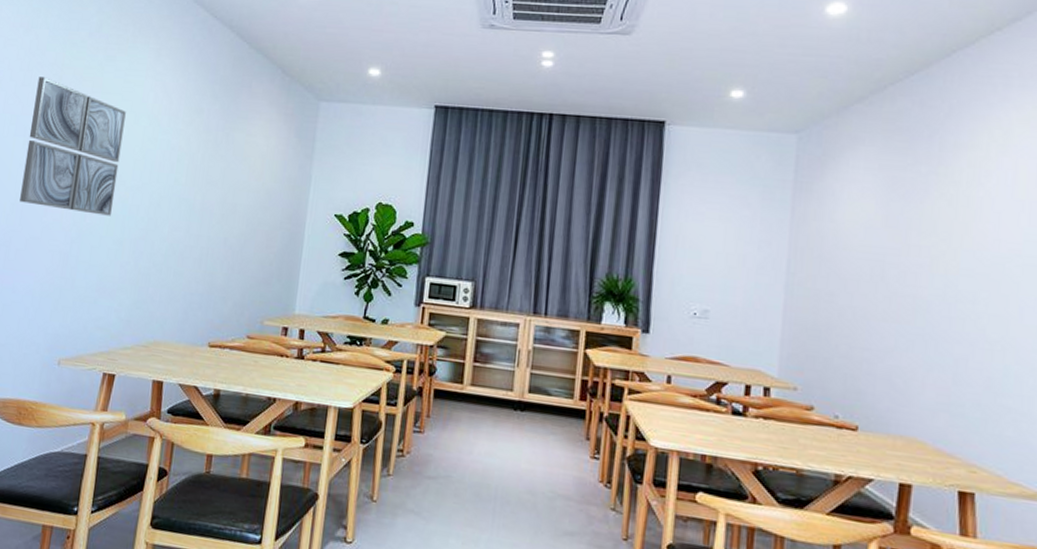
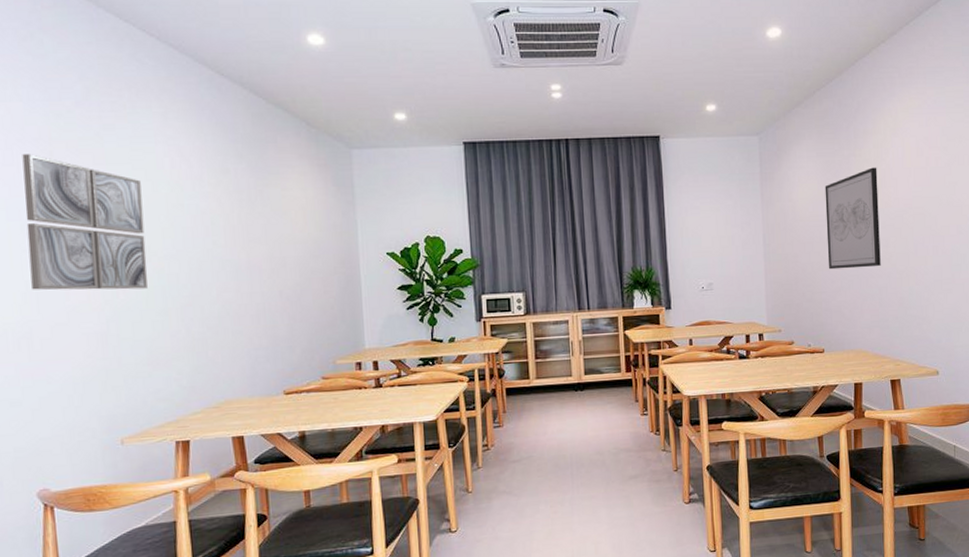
wall art: none [878,192,971,328] -> present [825,167,881,270]

